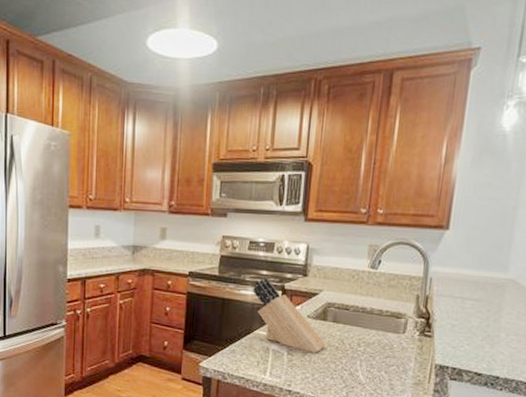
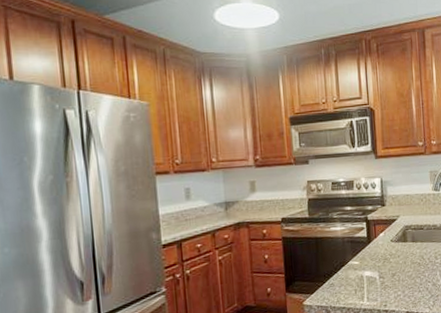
knife block: present [253,277,326,353] -> none [341,212,410,273]

